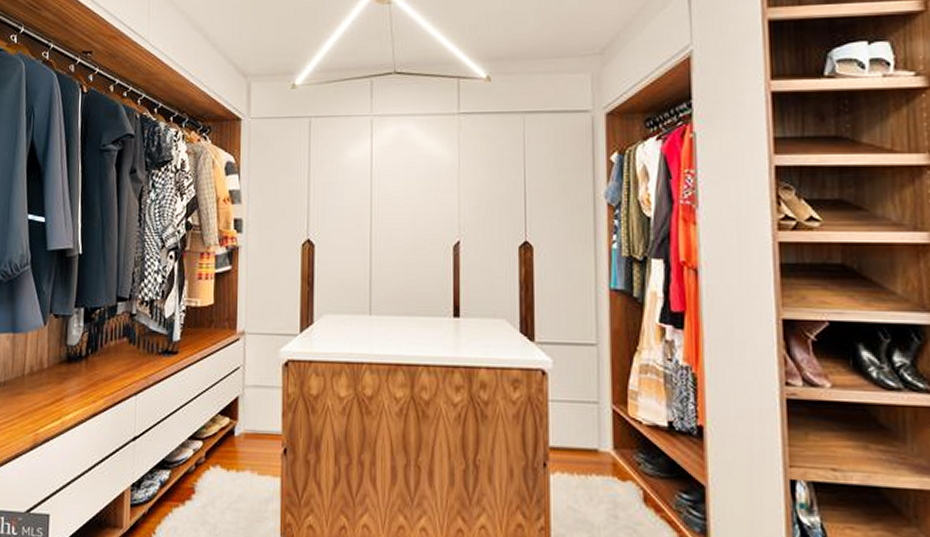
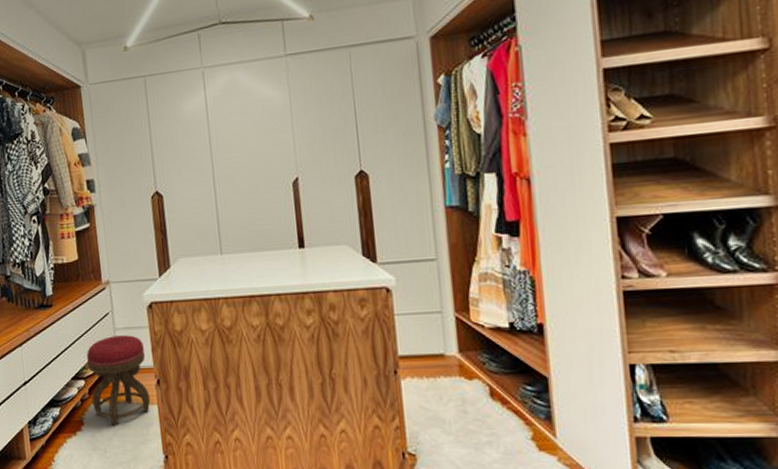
stool: none [208,393,274,499] -> present [86,335,151,427]

